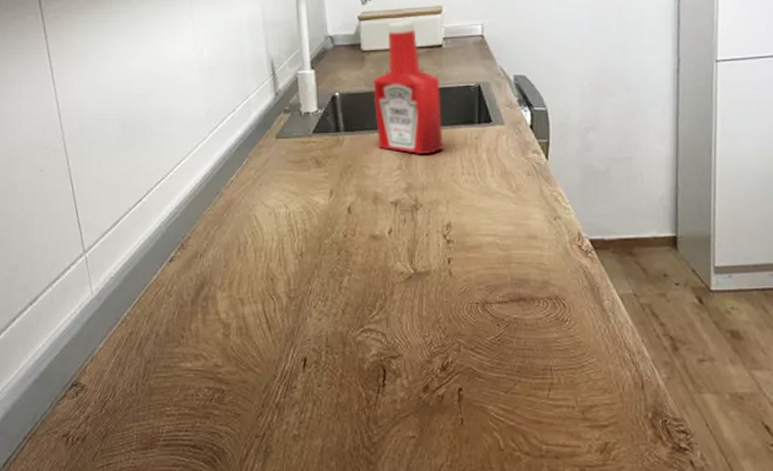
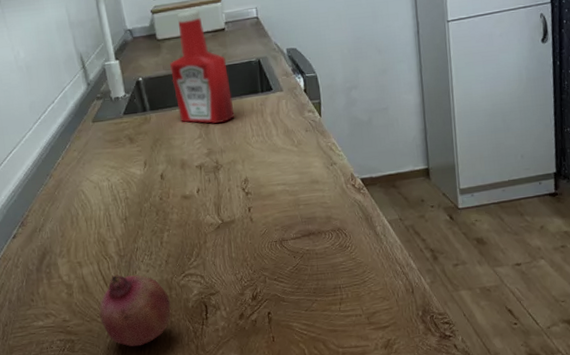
fruit: none [258,319,342,407] -> present [99,275,171,347]

